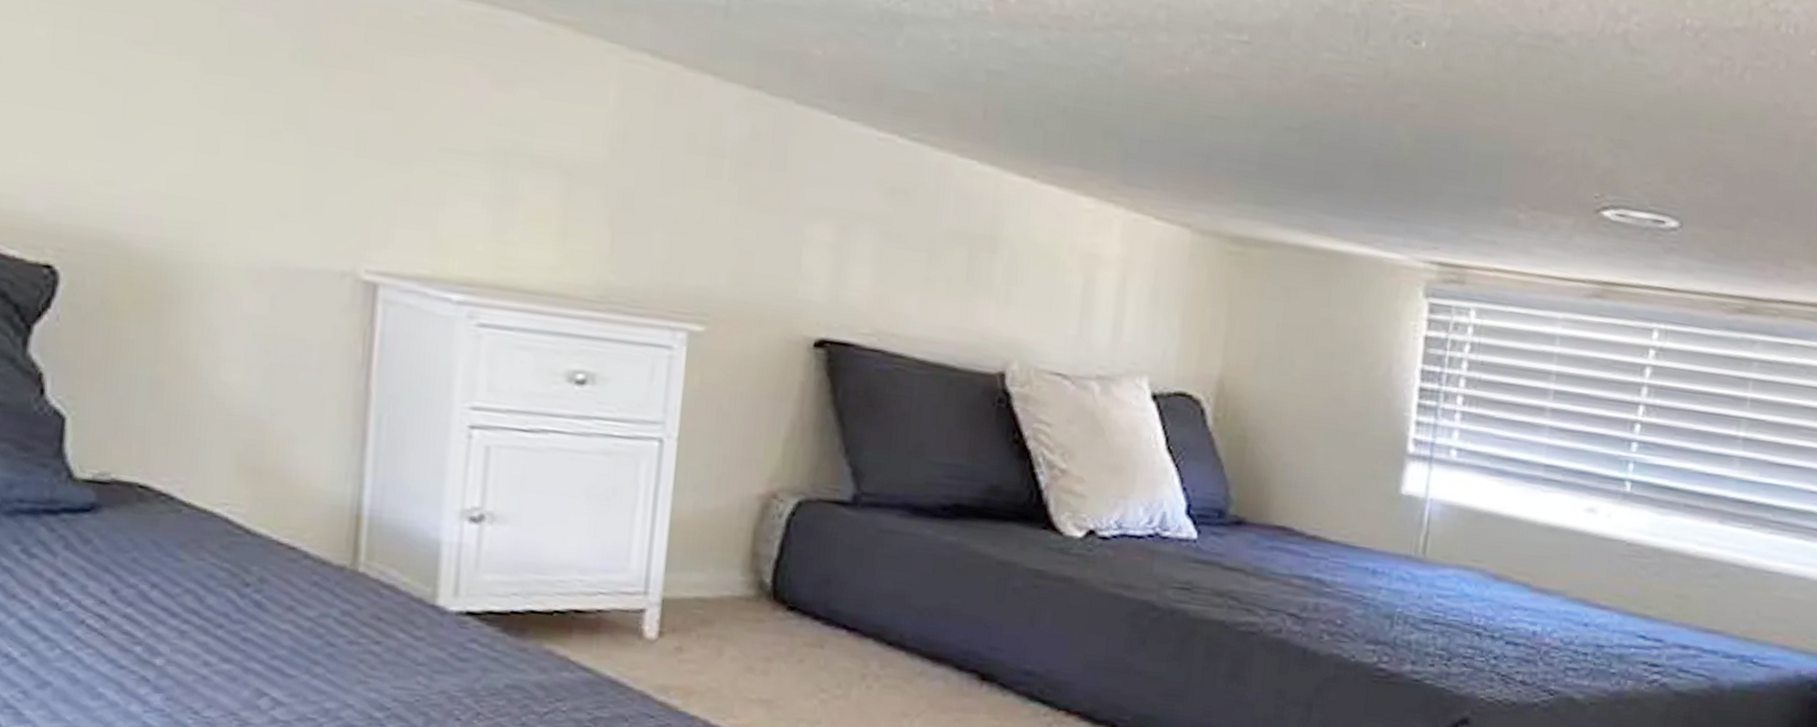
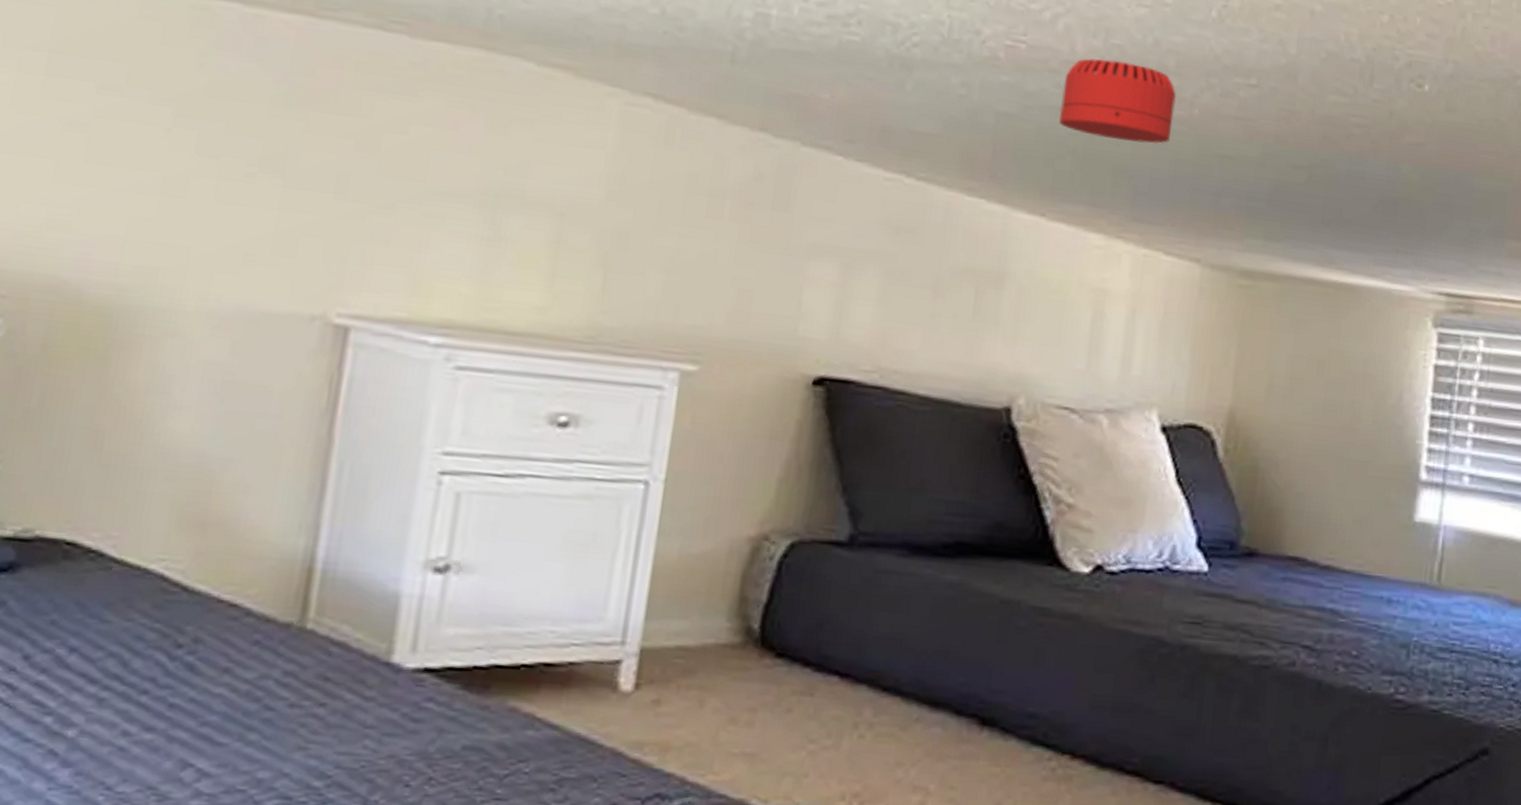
smoke detector: none [1049,13,1168,103] -> present [1059,58,1177,144]

